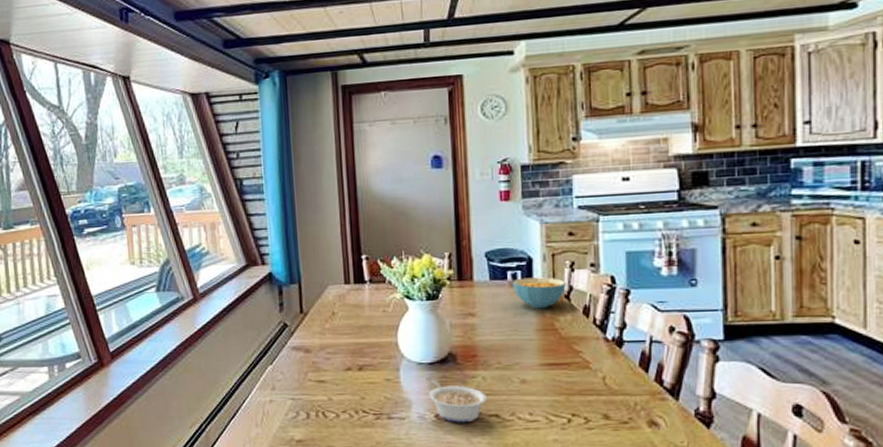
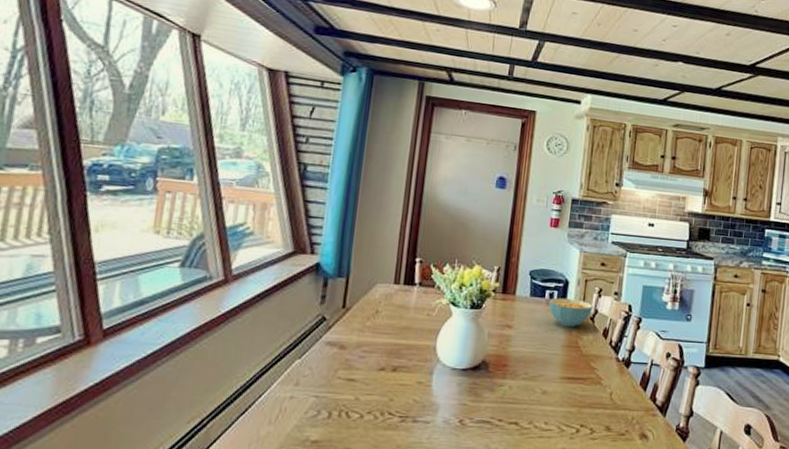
legume: present [428,379,487,423] -> none [456,385,510,429]

